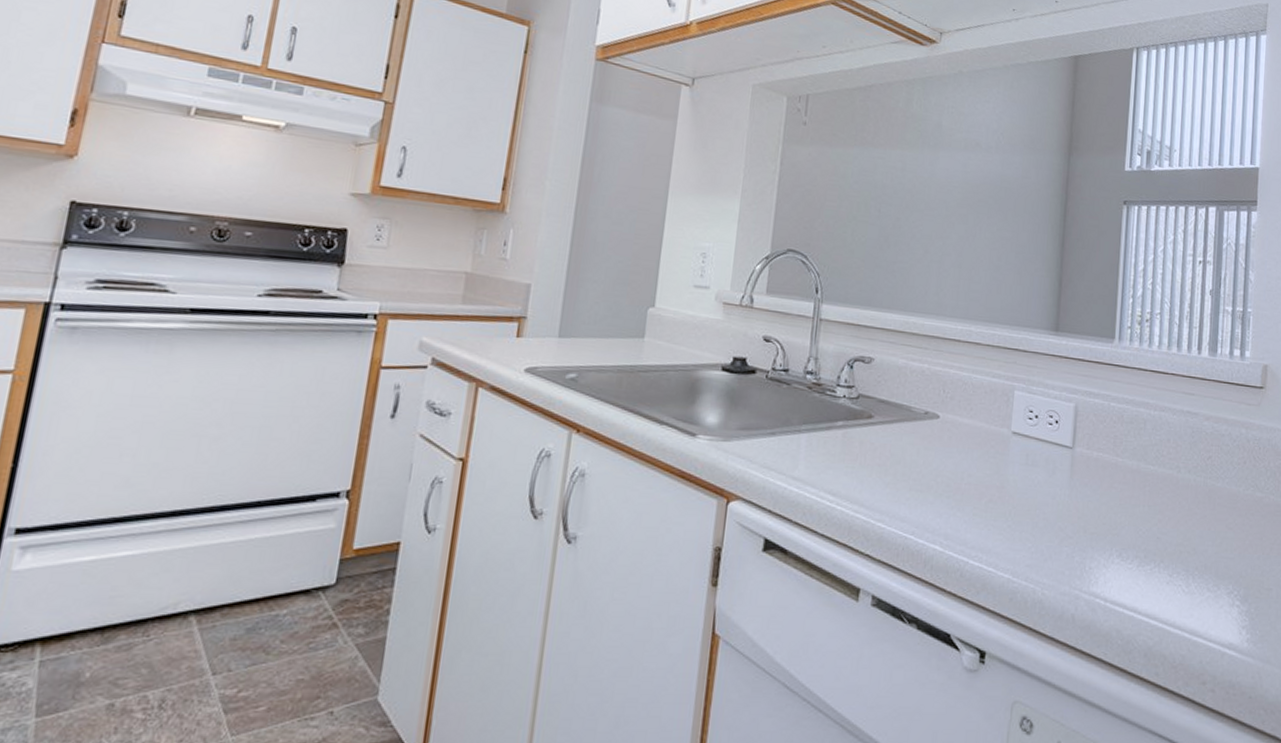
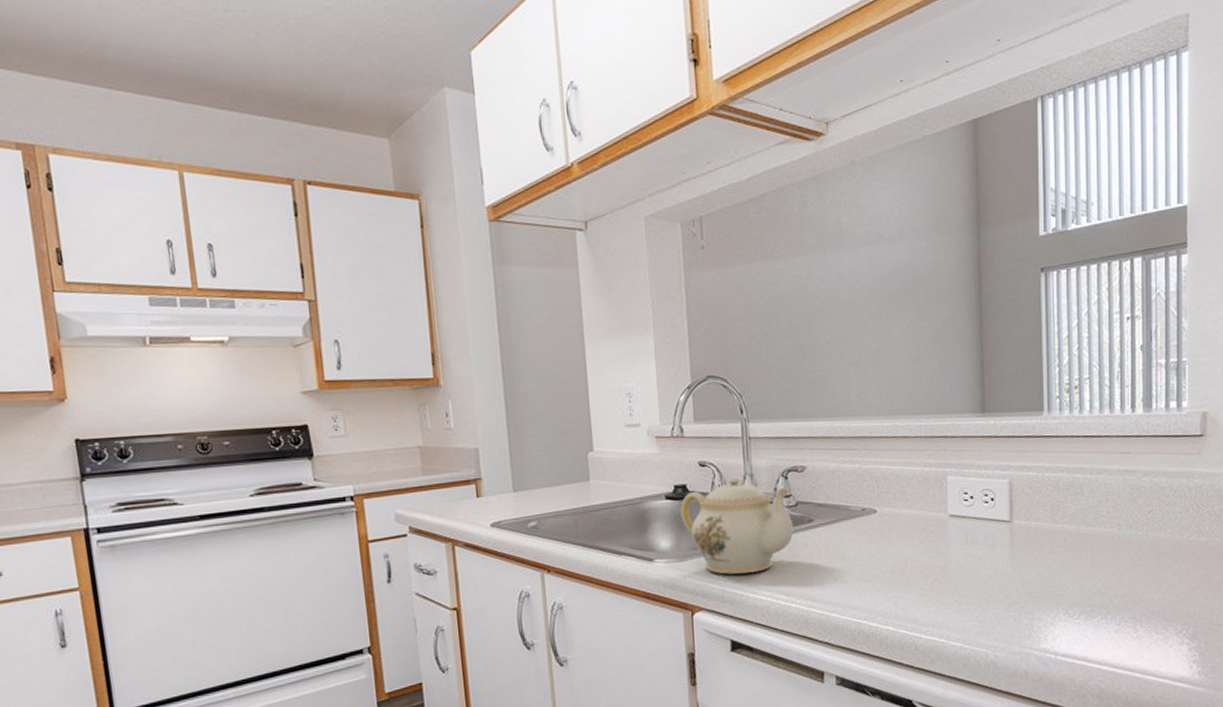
teapot: none [734,358,854,465] -> present [680,477,794,575]

